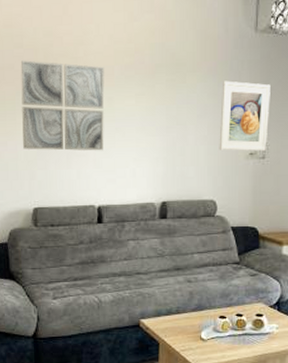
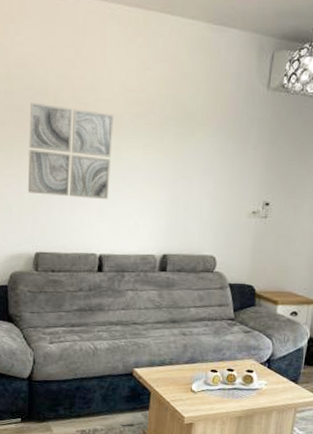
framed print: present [219,80,271,152] -> none [222,137,278,211]

